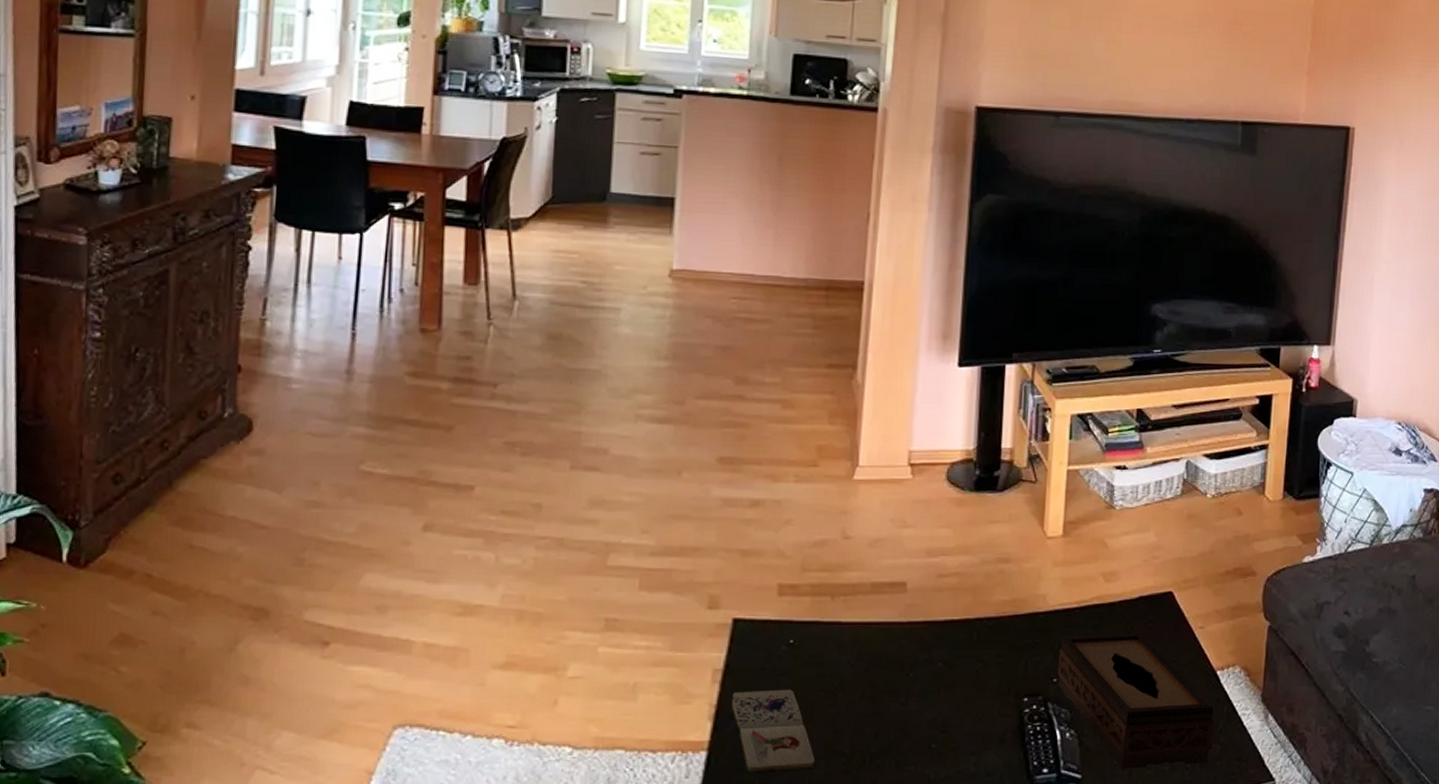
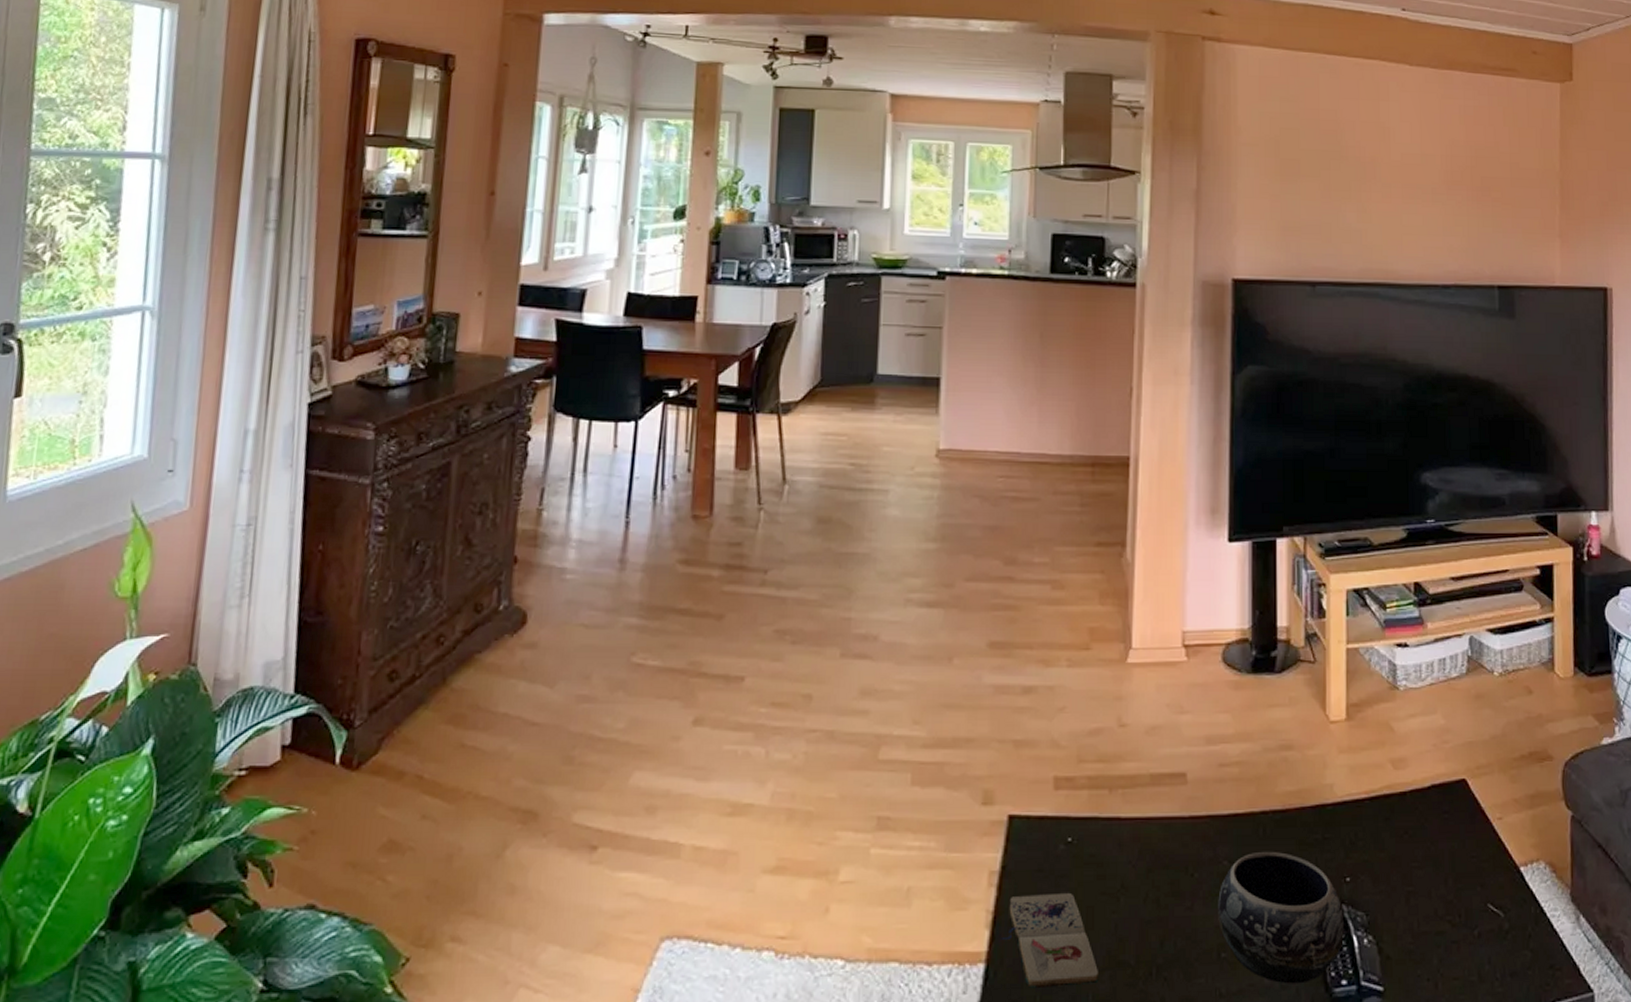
decorative bowl: none [930,655,1049,772] -> present [1218,852,1345,984]
tissue box: present [1058,633,1214,769] -> none [1350,825,1522,980]

